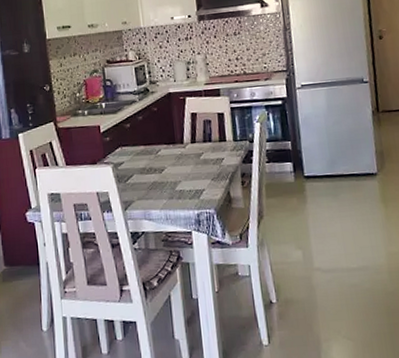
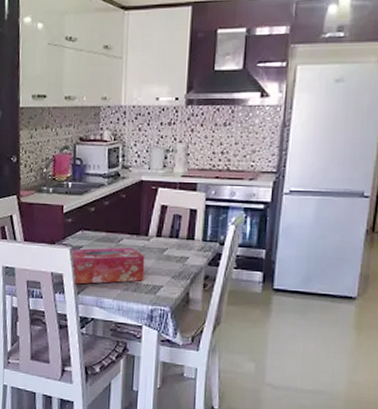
tissue box: none [112,157,186,201] -> present [70,247,145,284]

